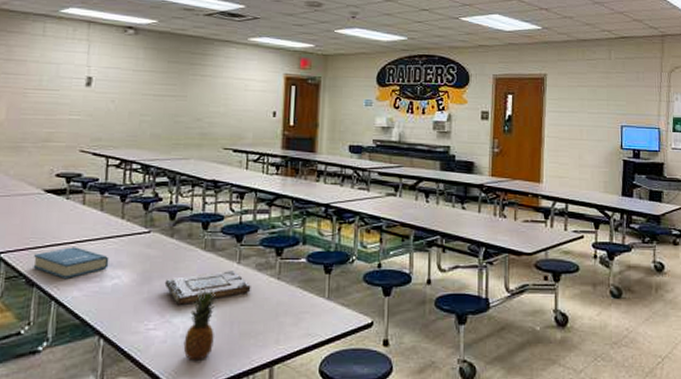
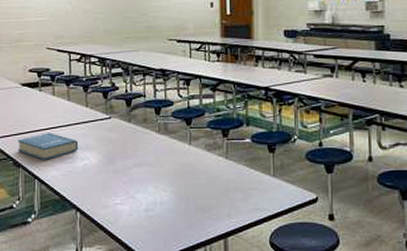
book: present [164,271,251,305] -> none [126,151,202,182]
fruit: present [183,288,217,361] -> none [147,167,173,232]

